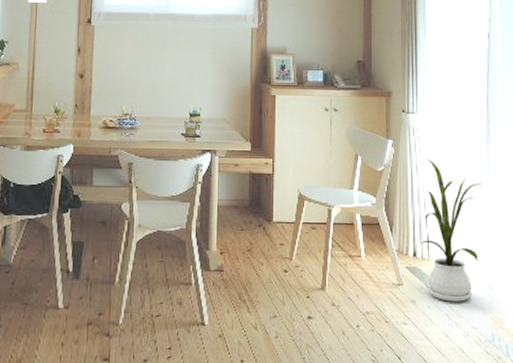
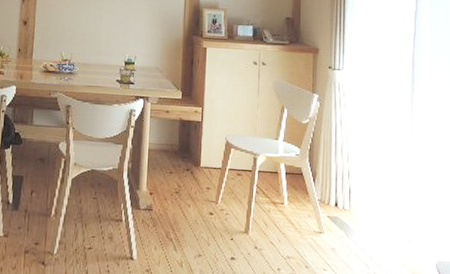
house plant: present [420,158,482,302] -> none [342,114,405,253]

